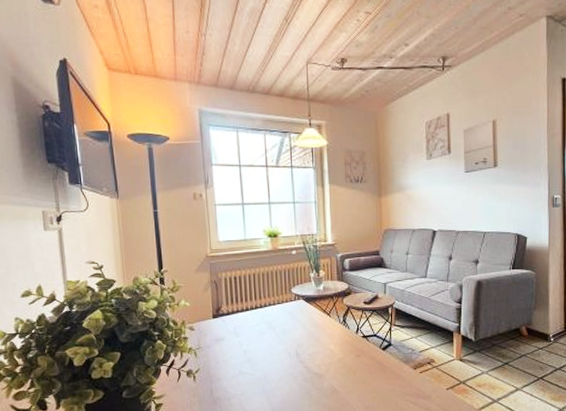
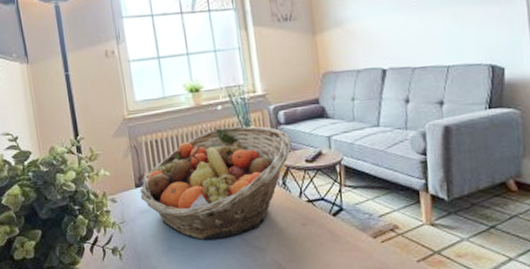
fruit basket: none [216,269,353,366] -> present [140,126,292,240]

